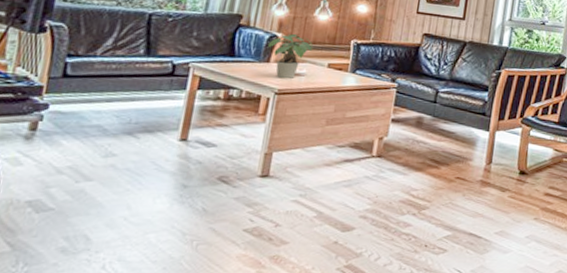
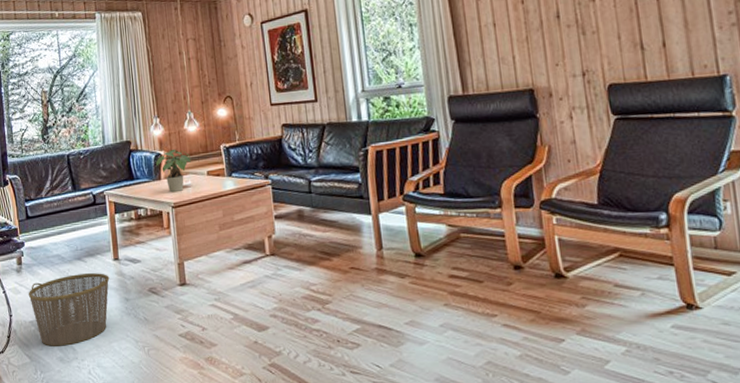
basket: none [34,150,168,234] -> present [28,273,110,346]

